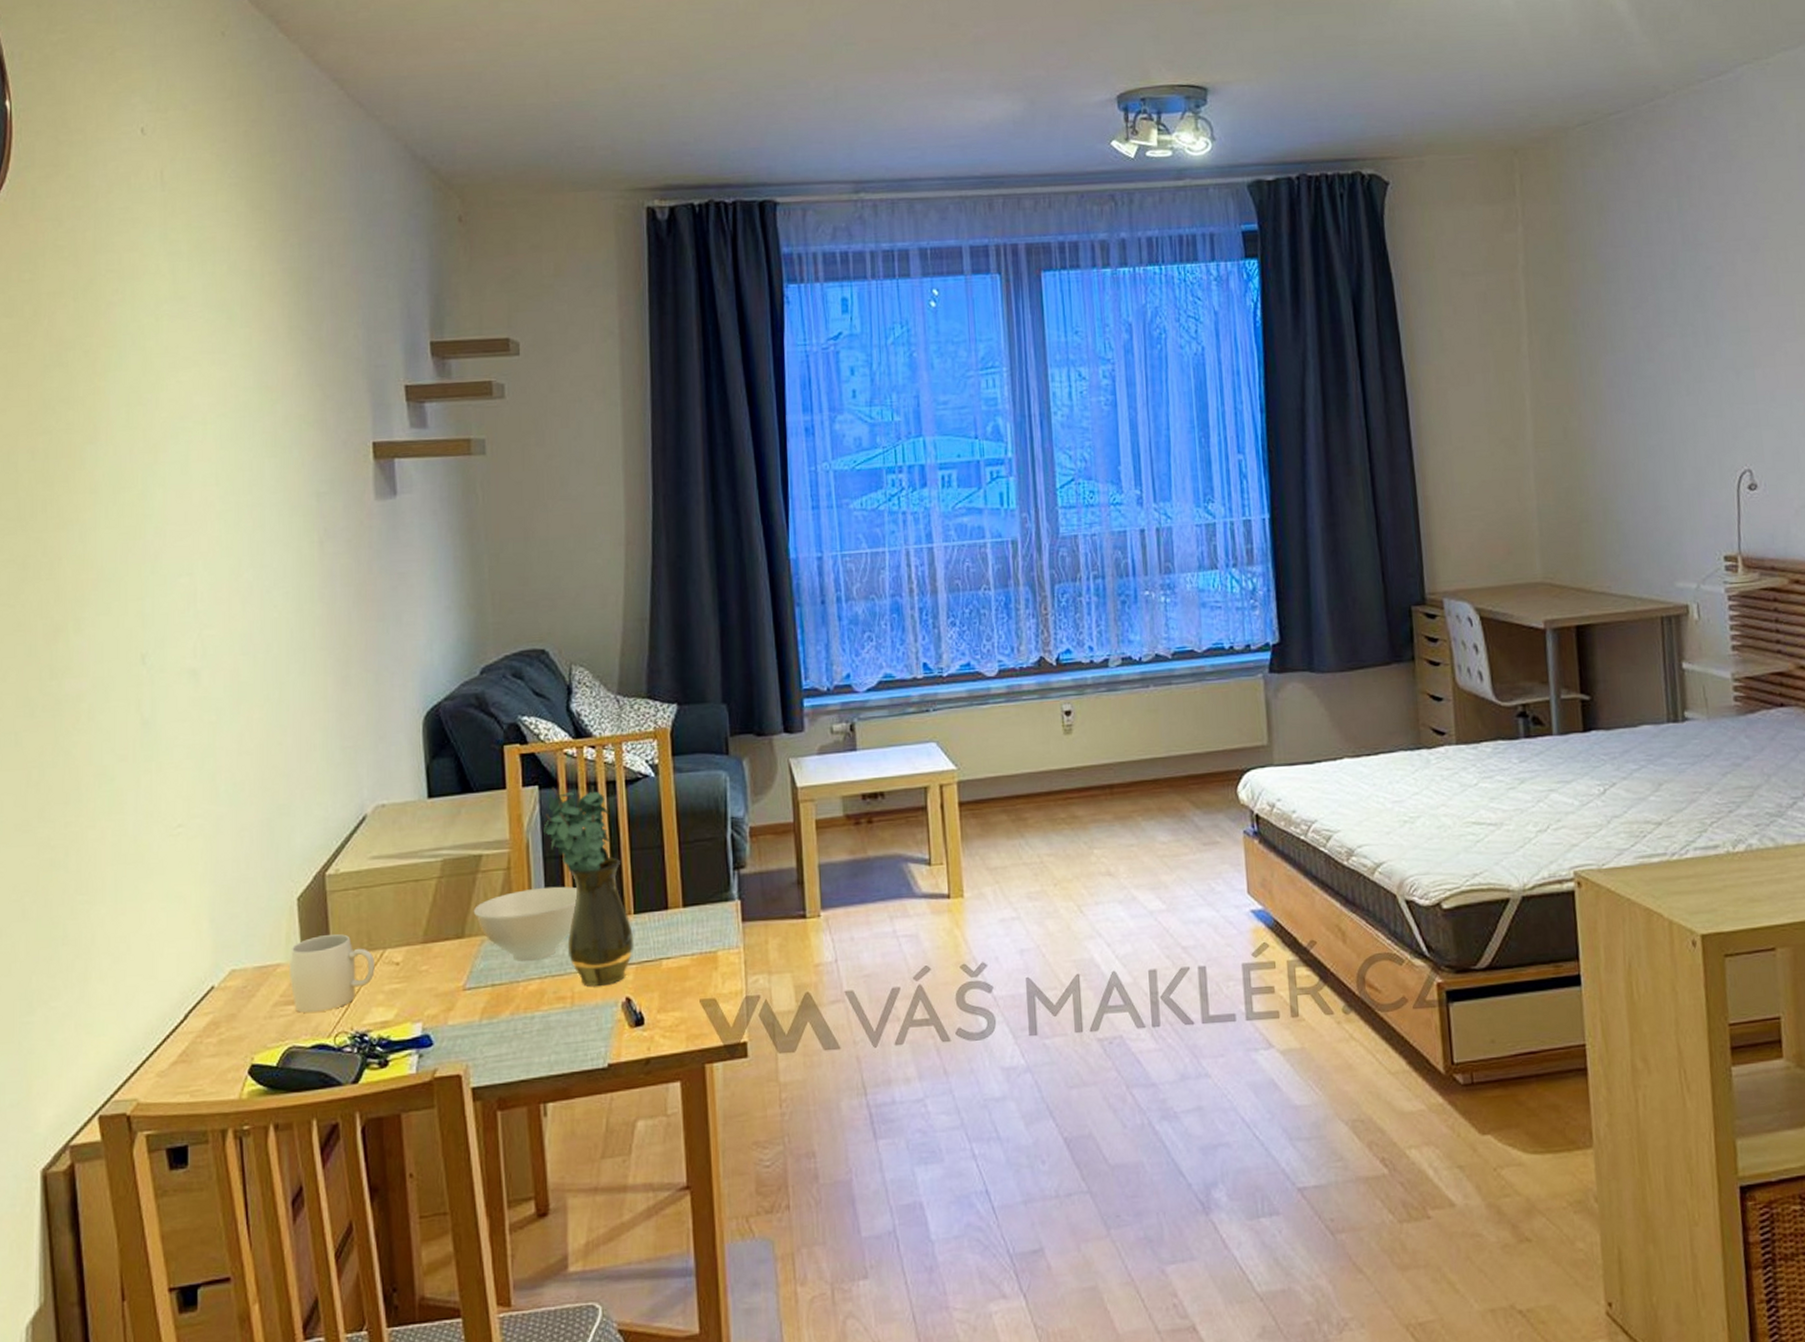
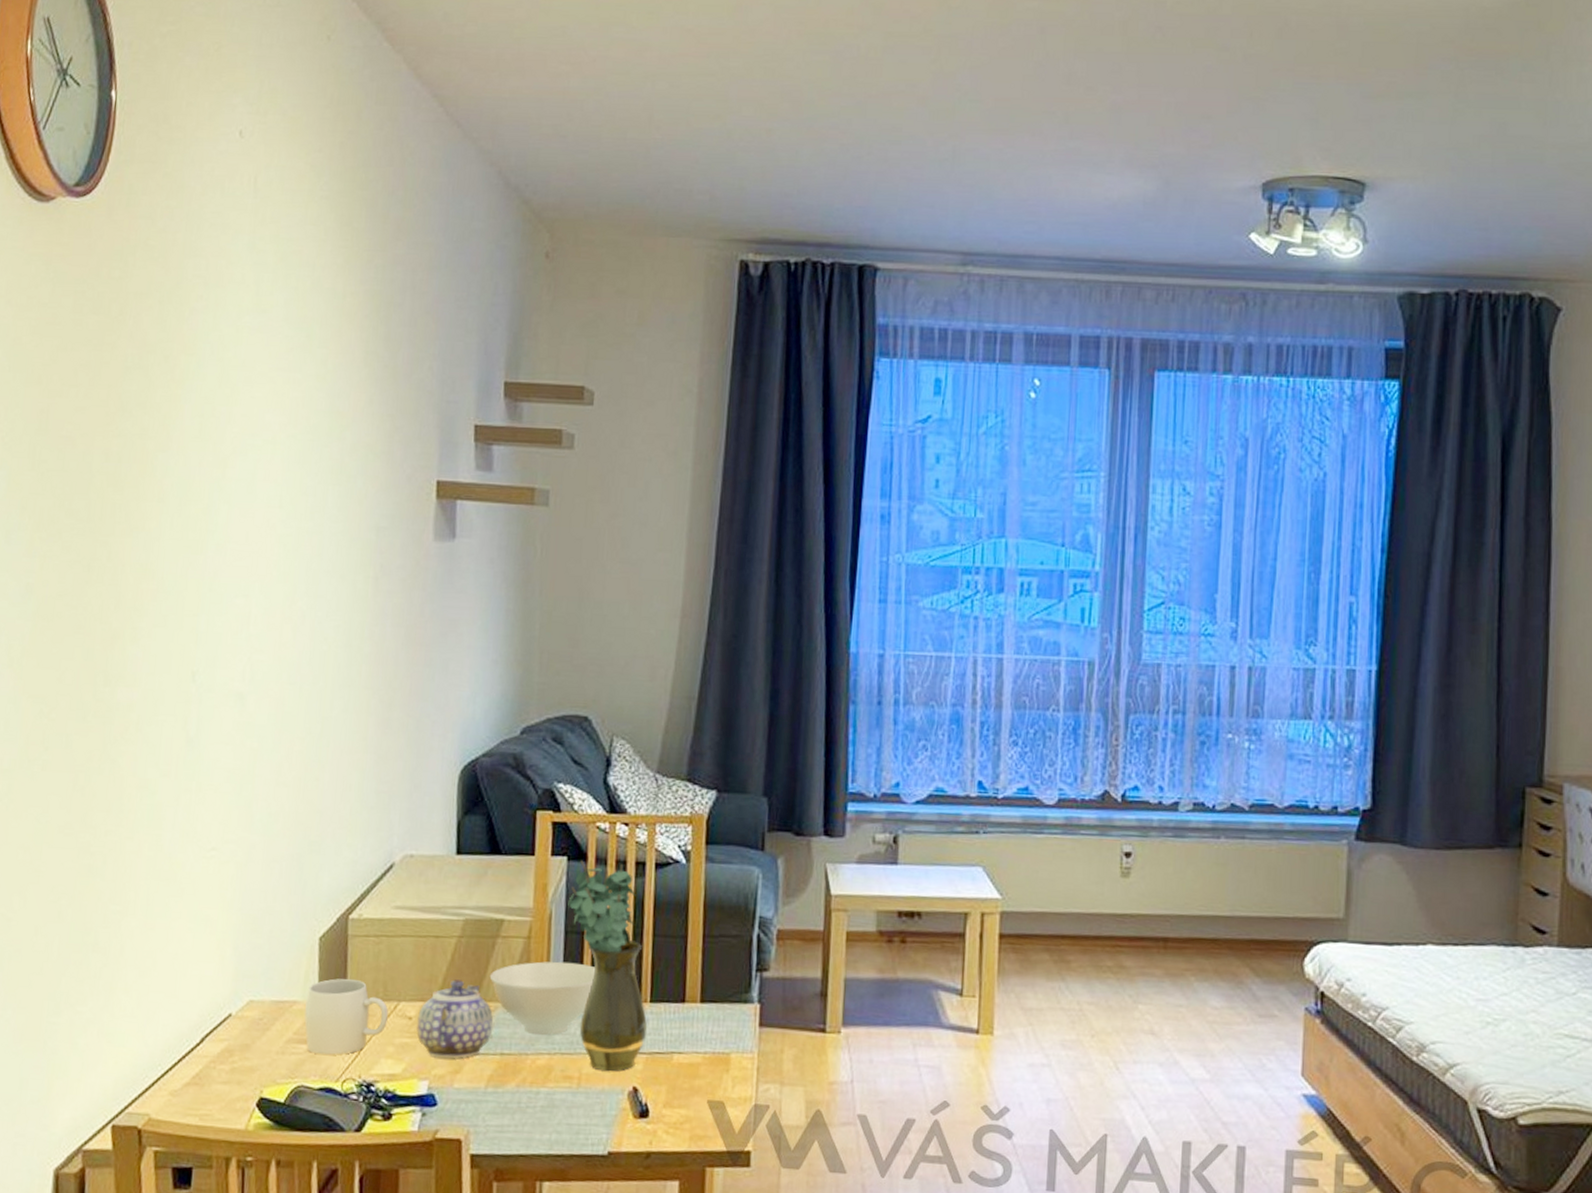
teapot: none [404,919,482,999] -> present [416,979,494,1059]

